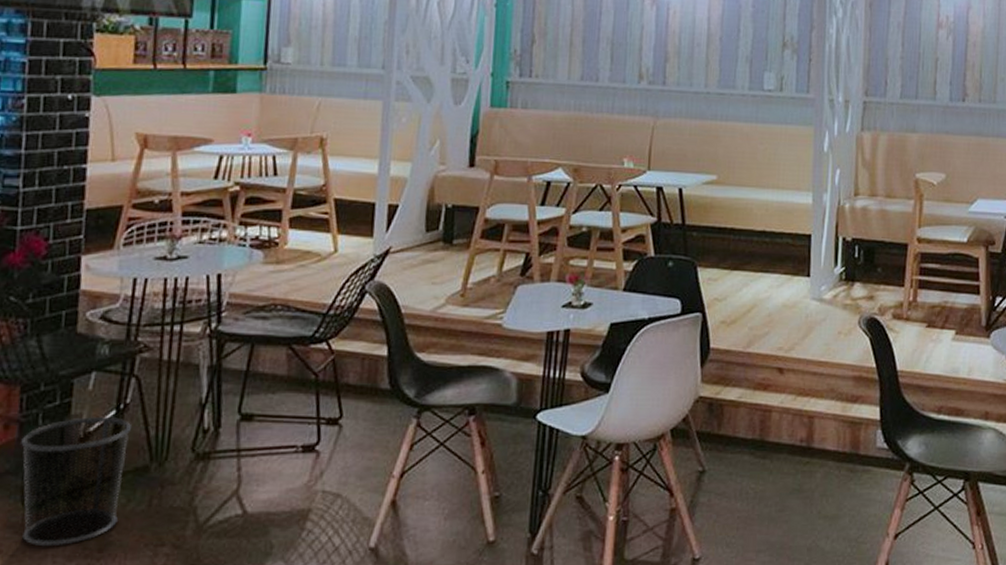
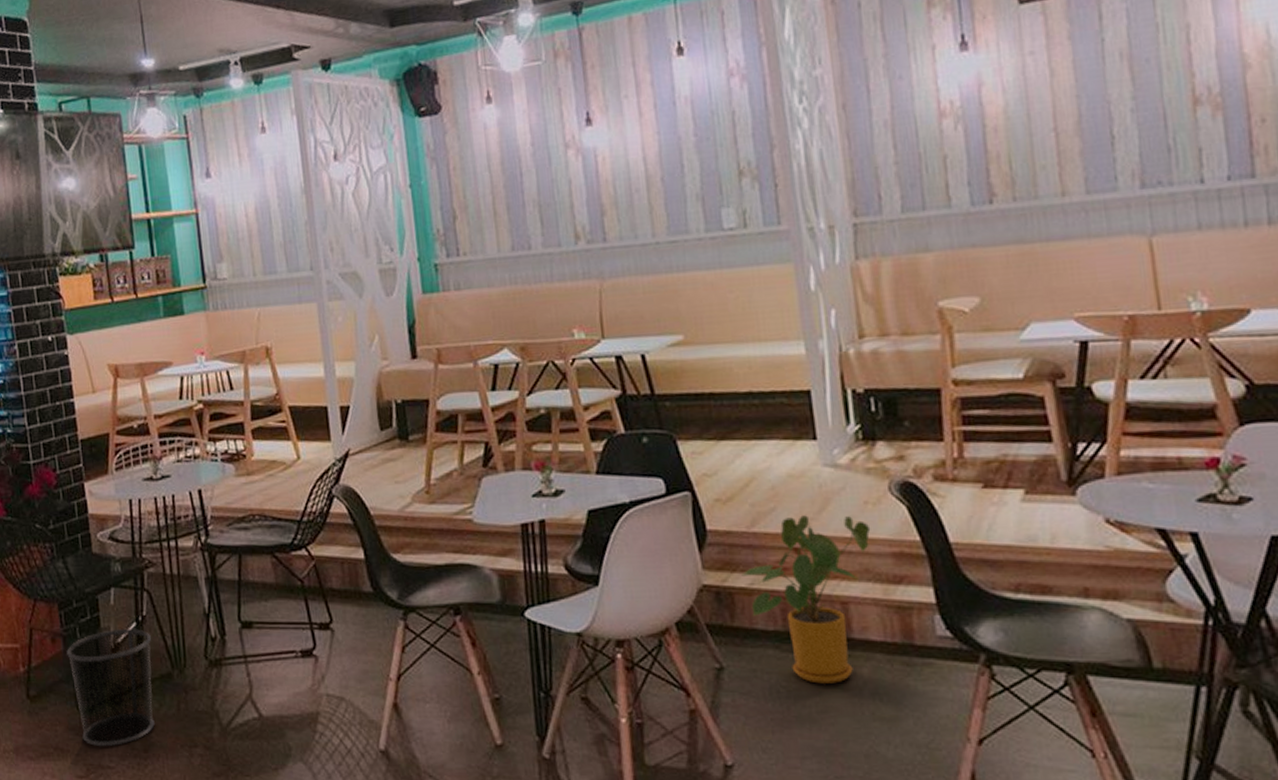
house plant: none [733,340,840,486] -> present [741,515,871,684]

